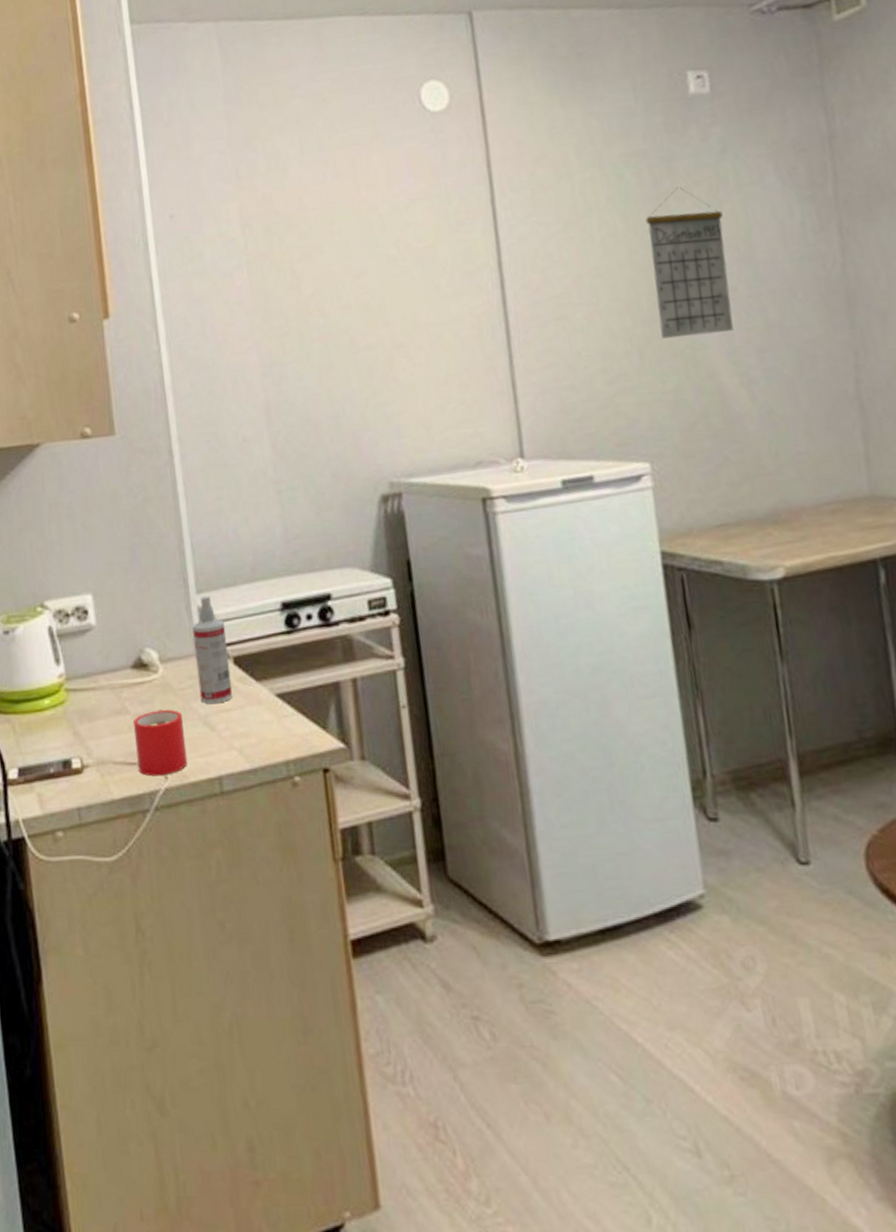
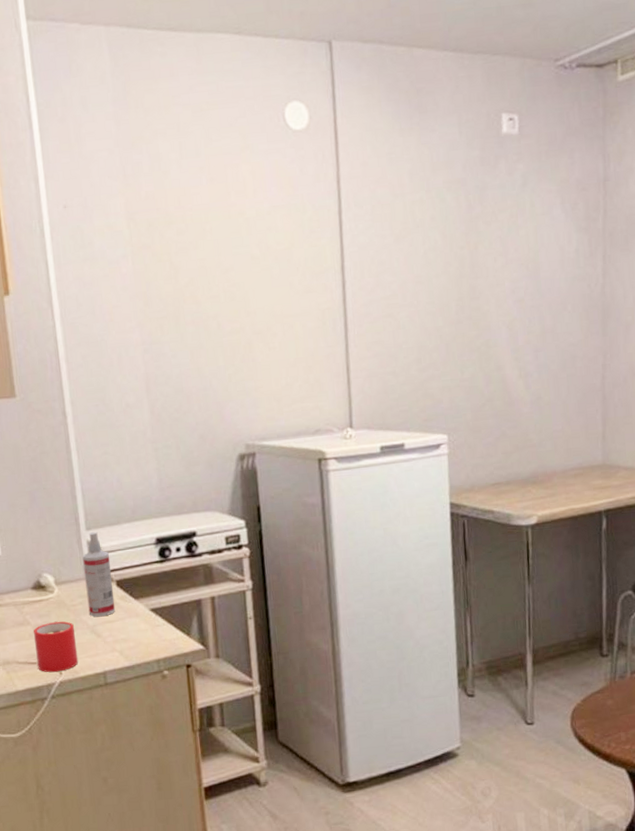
calendar: present [646,186,734,339] -> none [460,212,519,337]

